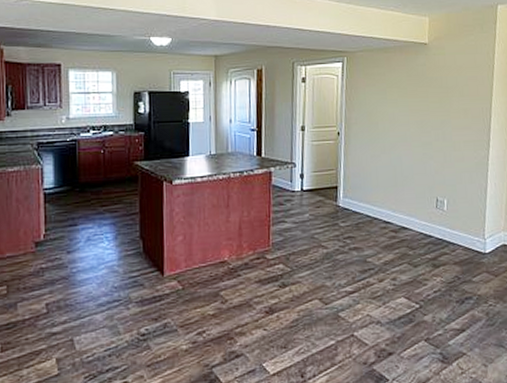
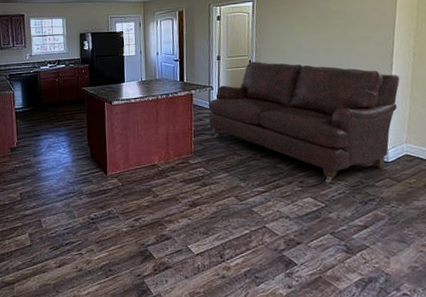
sofa: none [289,133,498,280] -> present [208,61,400,183]

